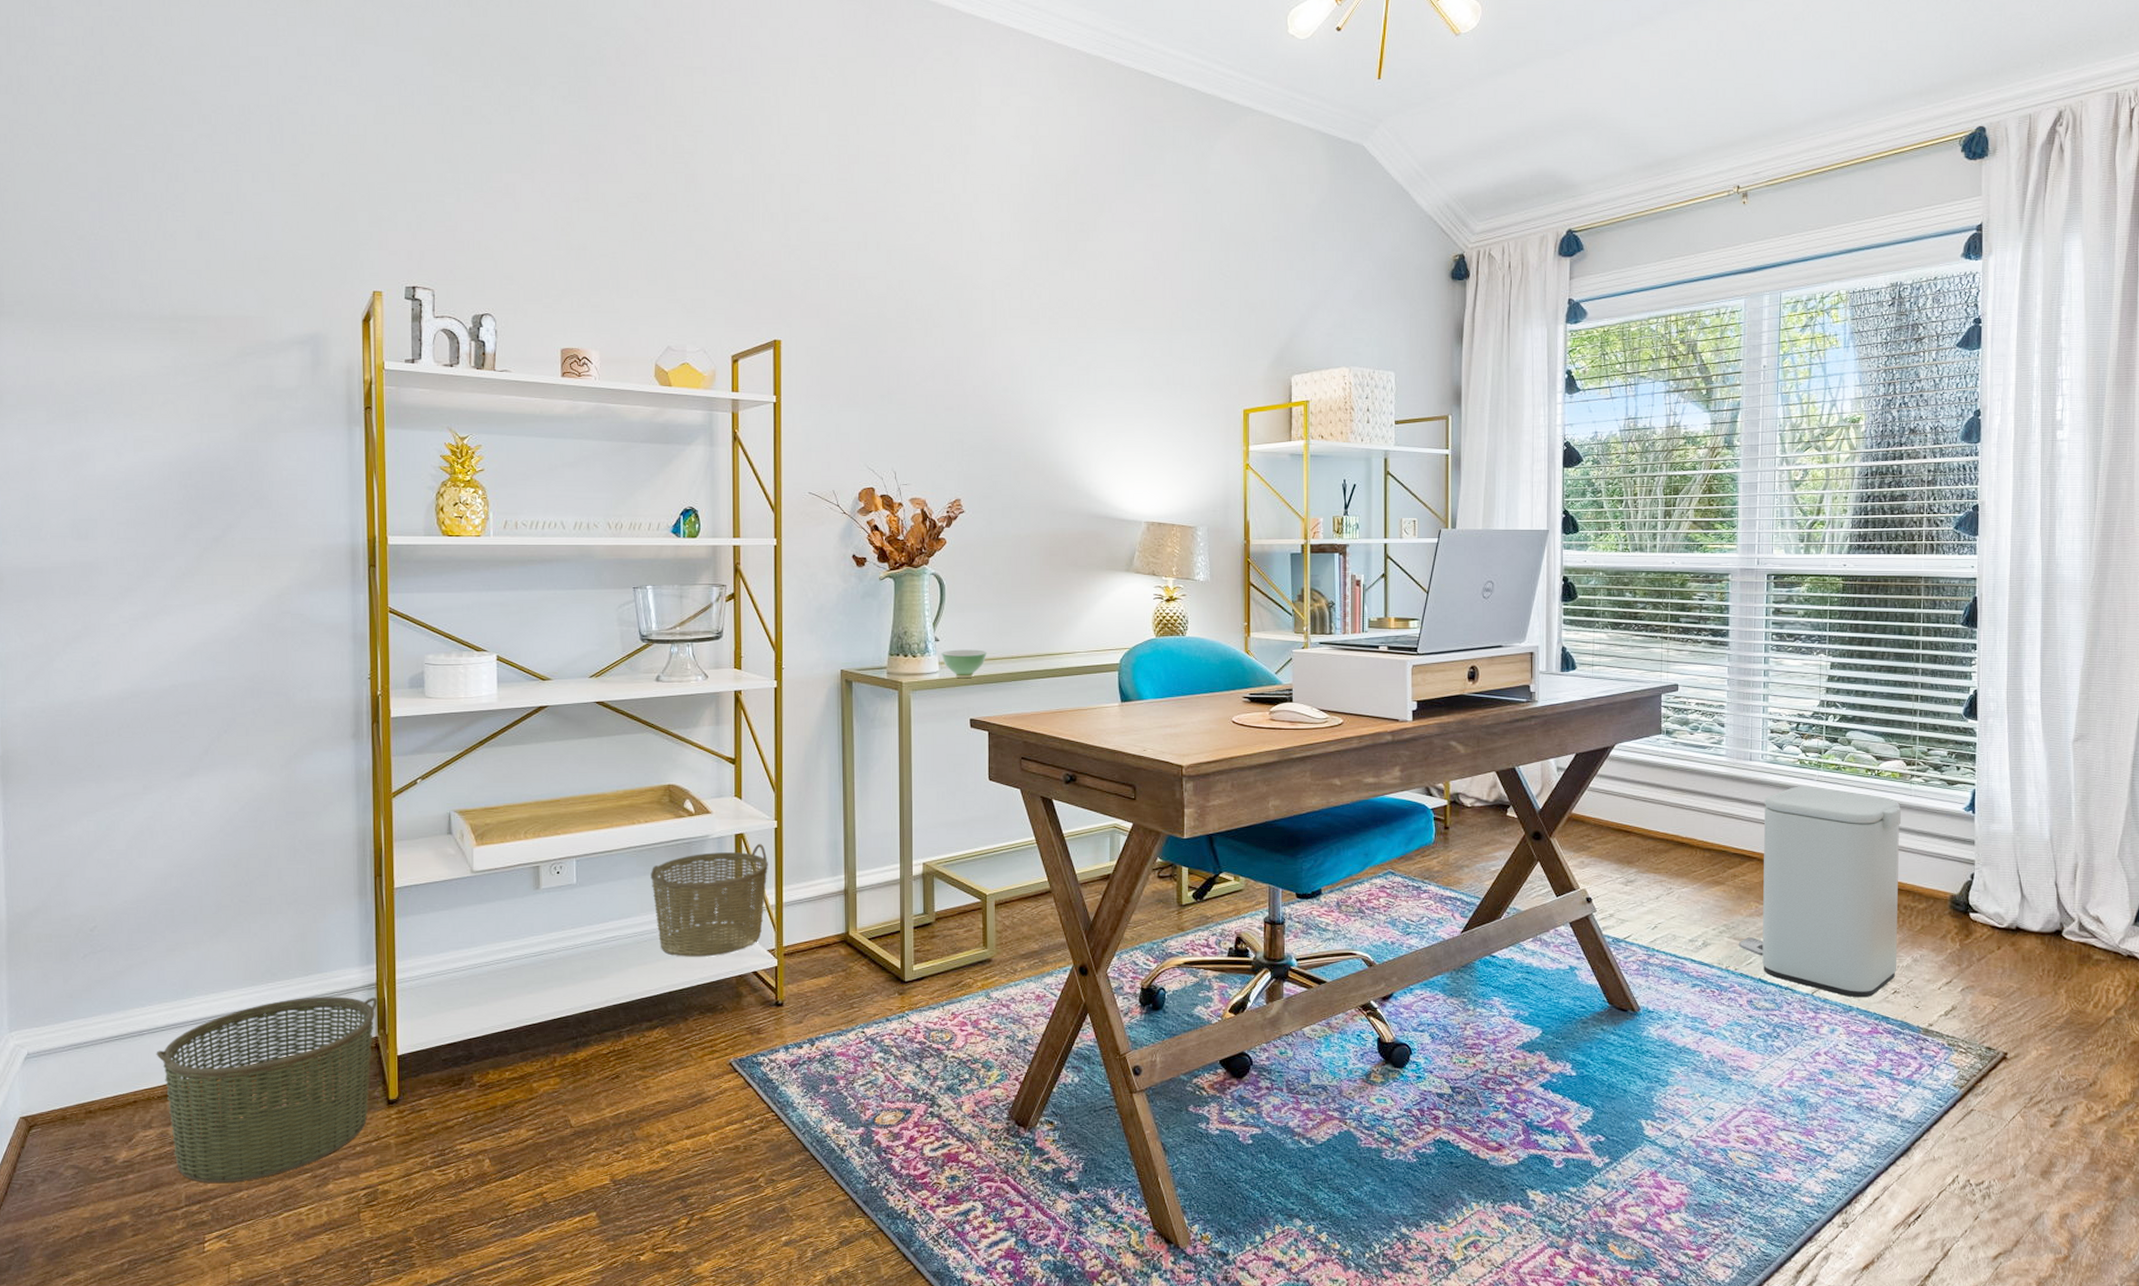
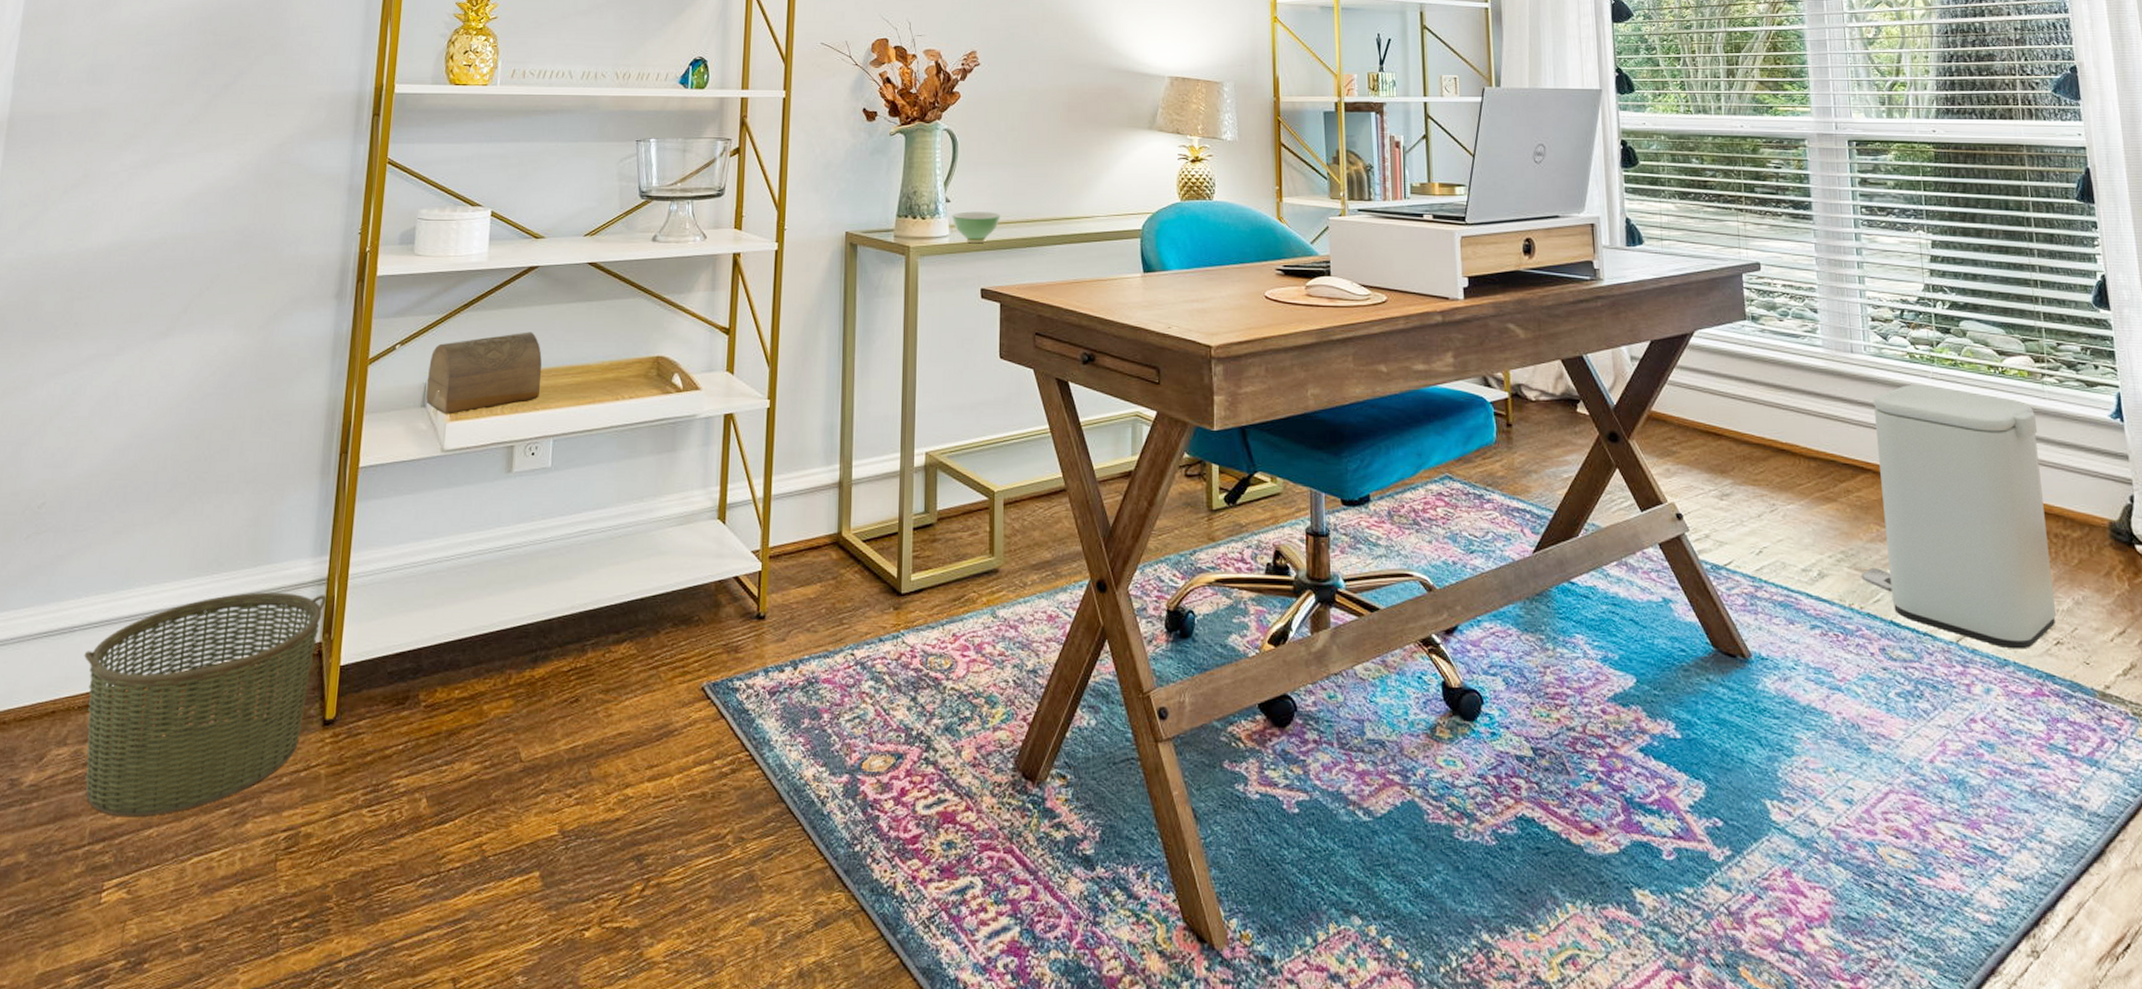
decorative box: none [450,765,560,840] -> present [426,332,542,415]
basket: present [651,843,768,957] -> none [631,425,758,558]

